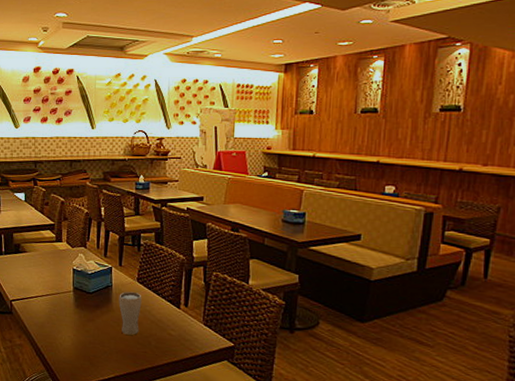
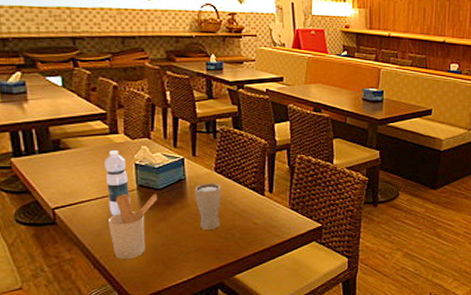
utensil holder: none [49,293,89,352] -> present [107,193,158,259]
water bottle: none [50,256,68,312] -> present [105,150,131,216]

